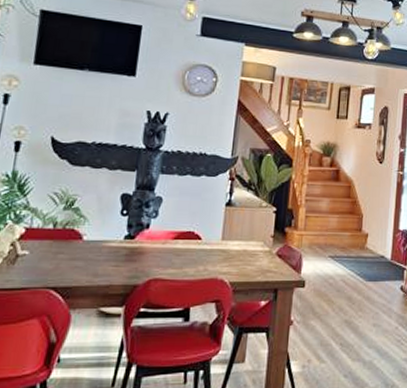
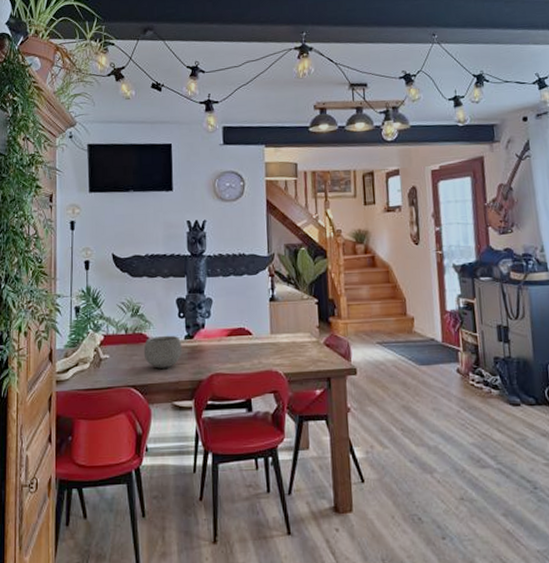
bowl: none [72,233,120,270] -> present [143,335,183,369]

